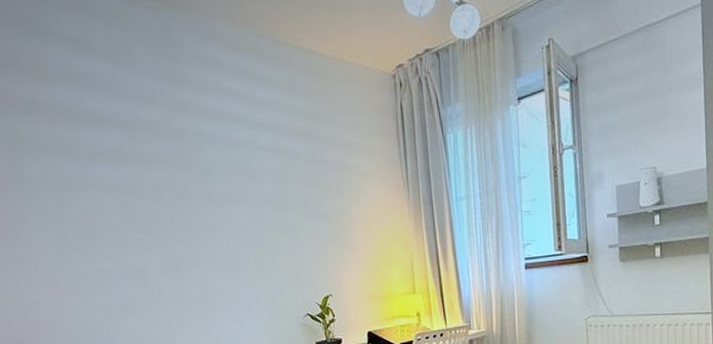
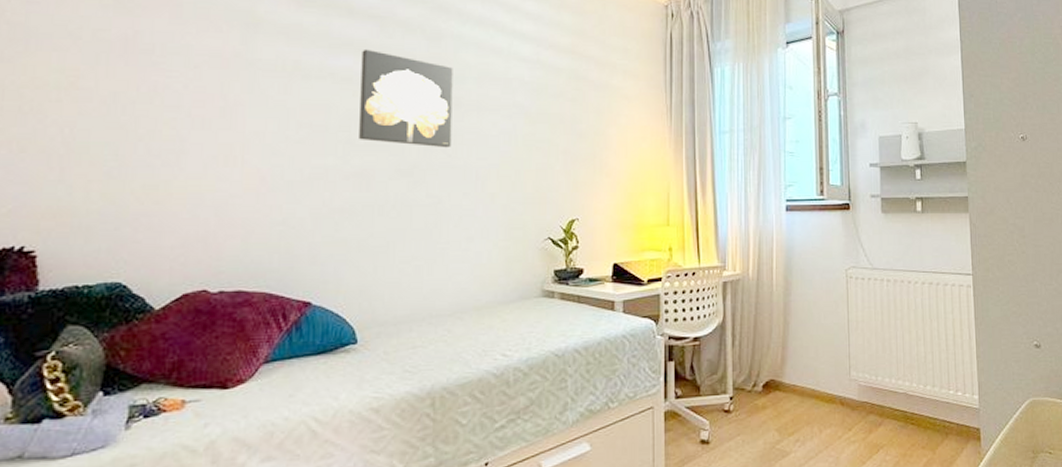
wall art: none [116,155,210,243] -> present [359,49,453,148]

